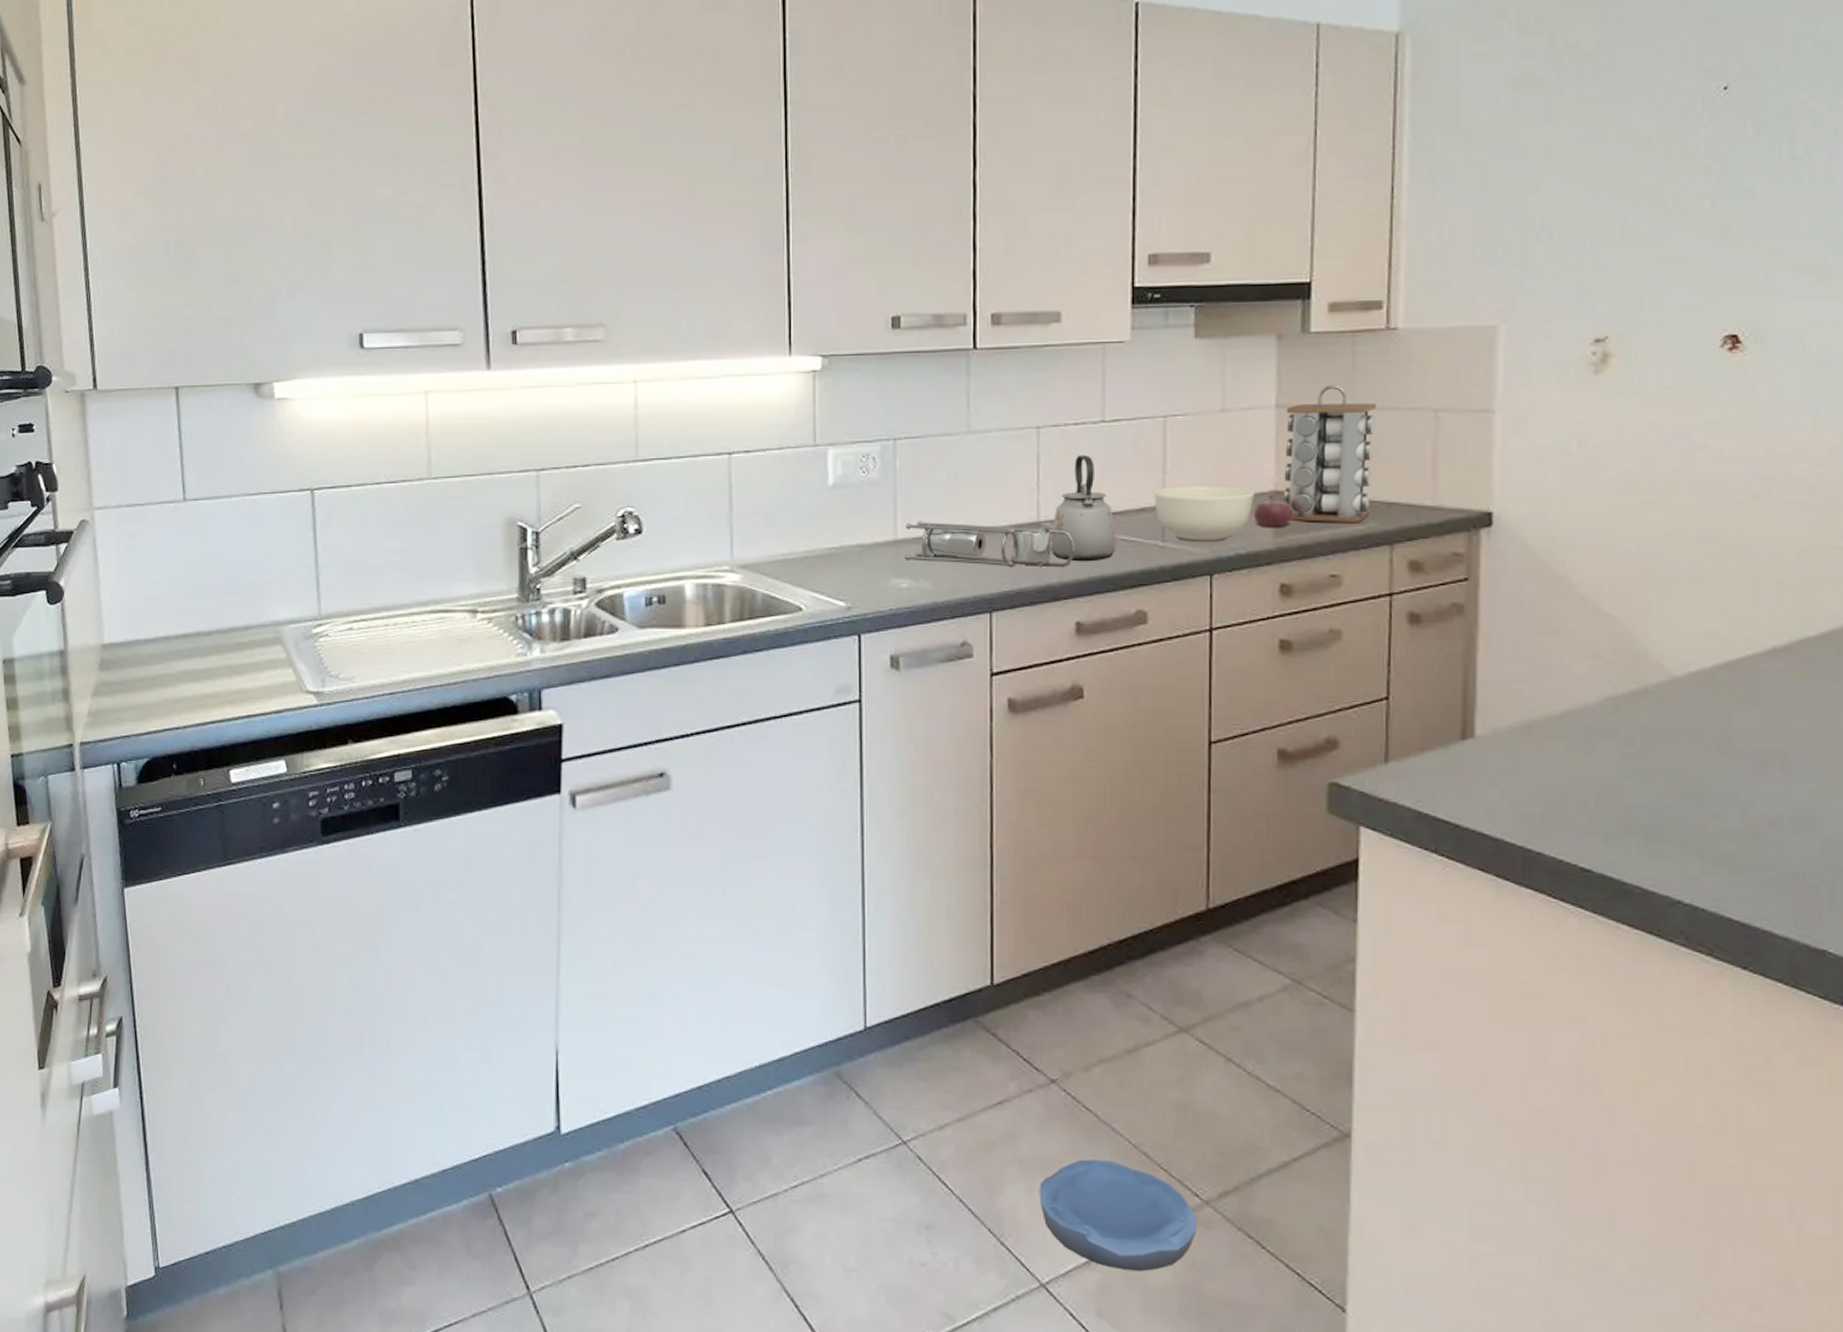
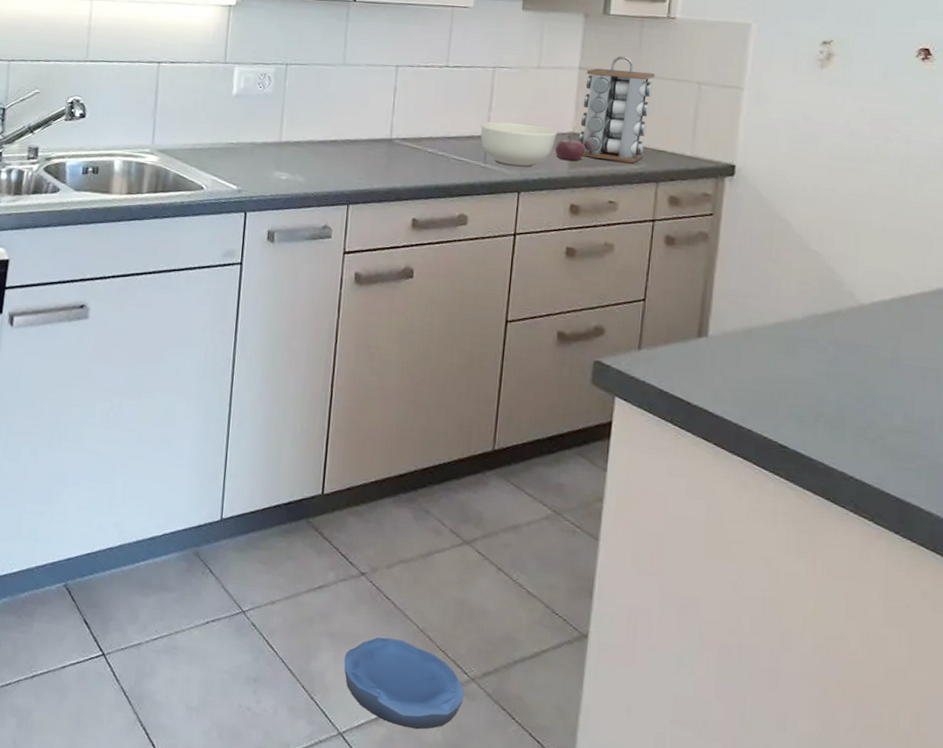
paper towel holder: present [904,521,1076,568] -> none [286,128,418,176]
kettle: present [1051,455,1116,562] -> none [398,90,449,174]

